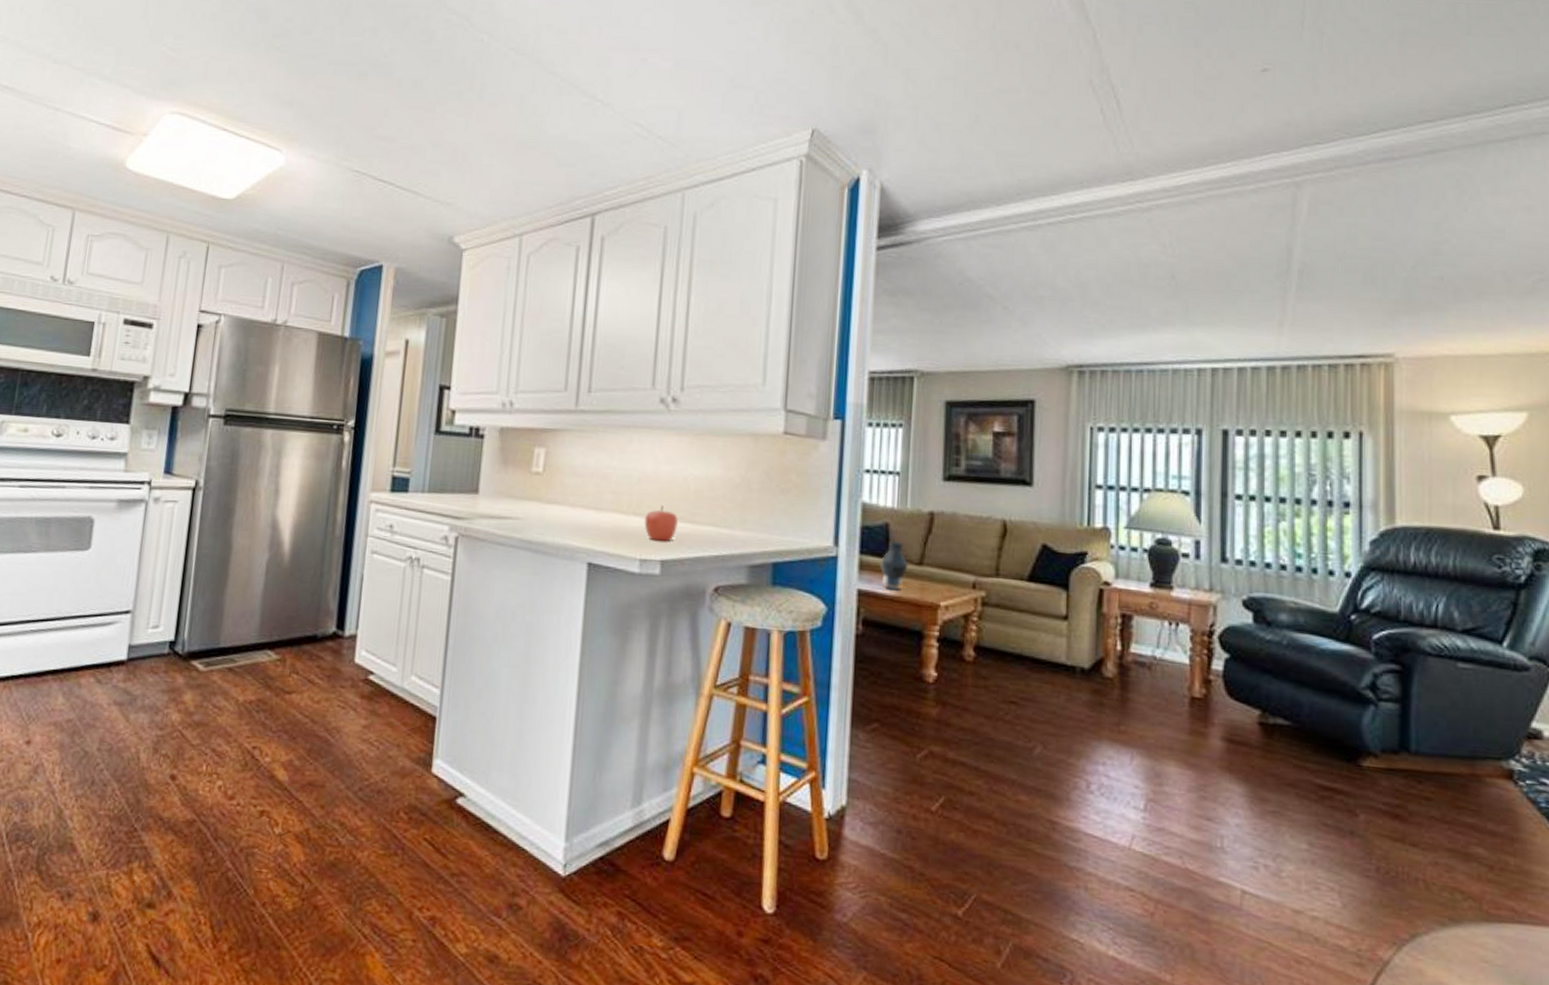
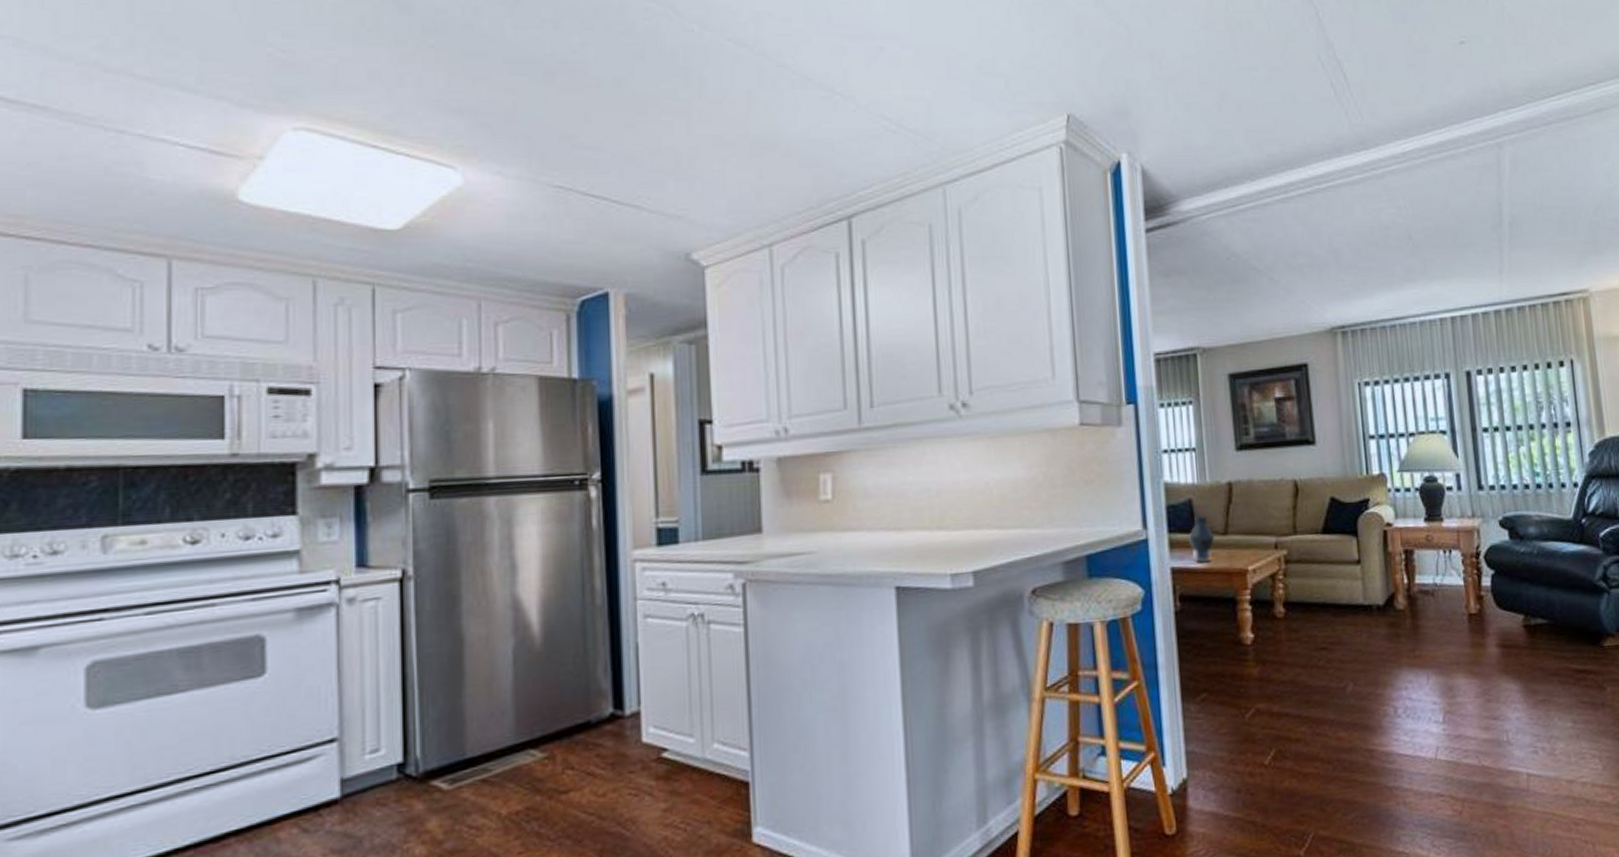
fruit: present [644,505,678,542] -> none [949,515,986,553]

